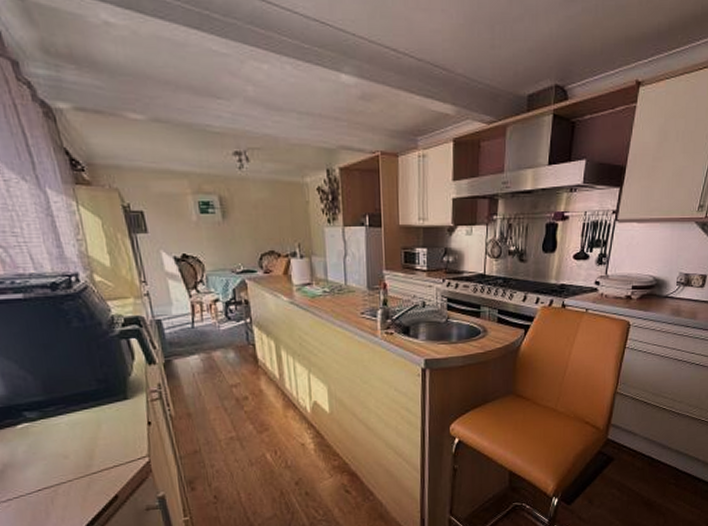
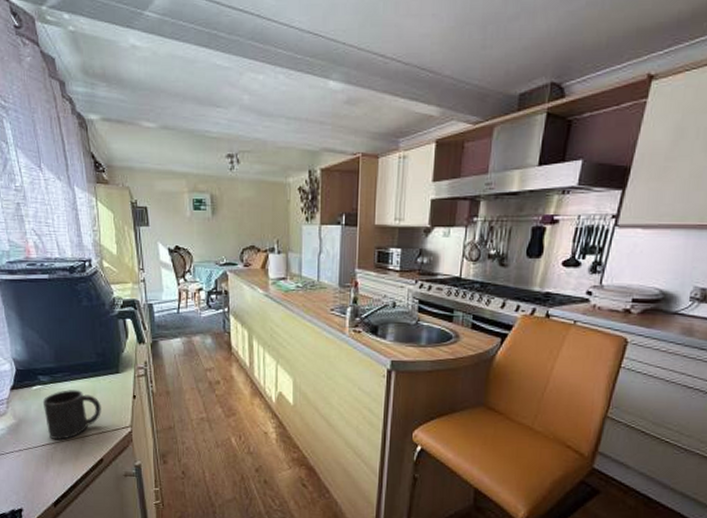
mug: none [32,423,111,482] -> present [42,390,102,440]

